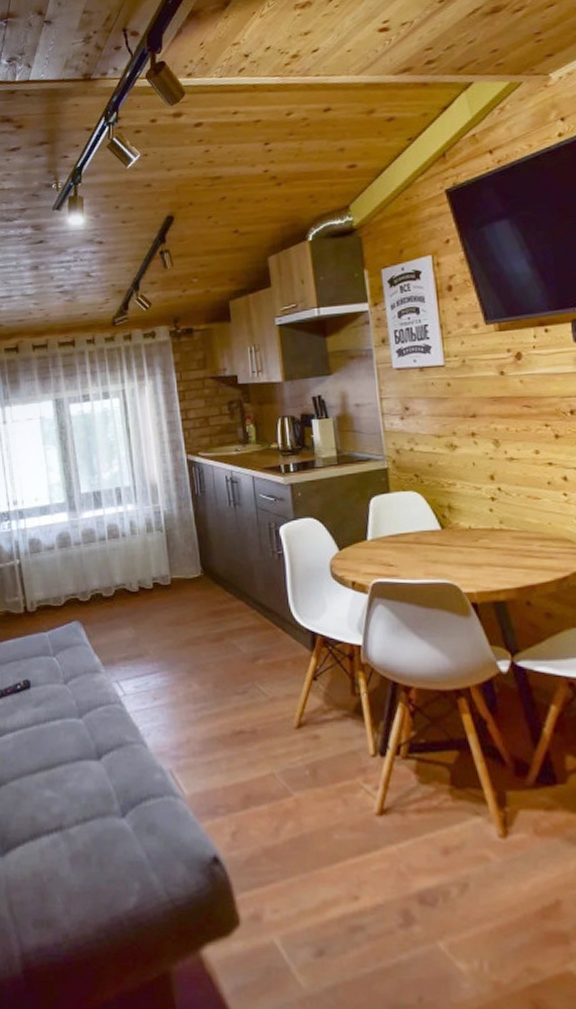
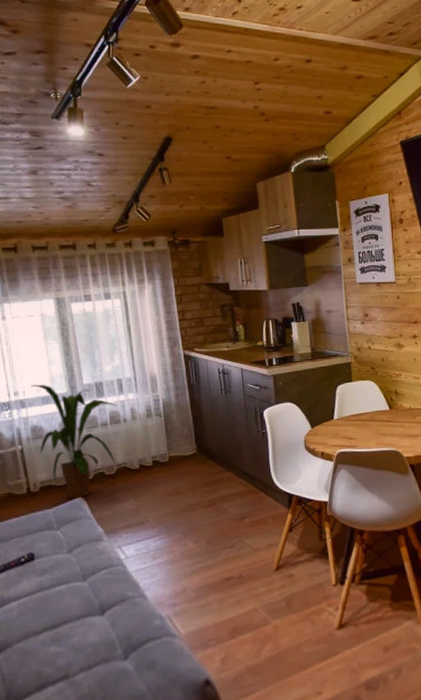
house plant: none [30,493,116,622] -> present [31,384,118,499]

